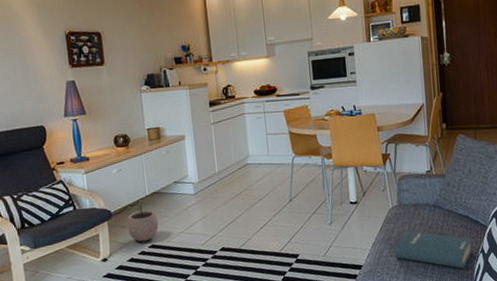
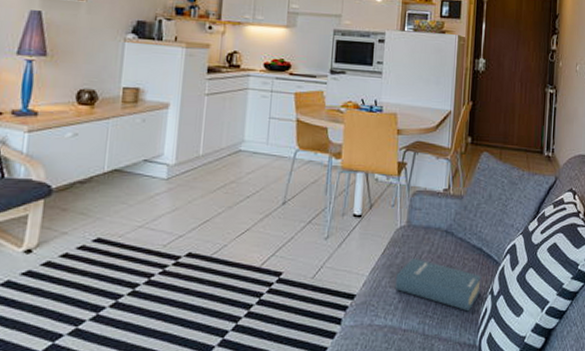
plant pot: present [127,202,159,242] -> none [68,180,113,233]

